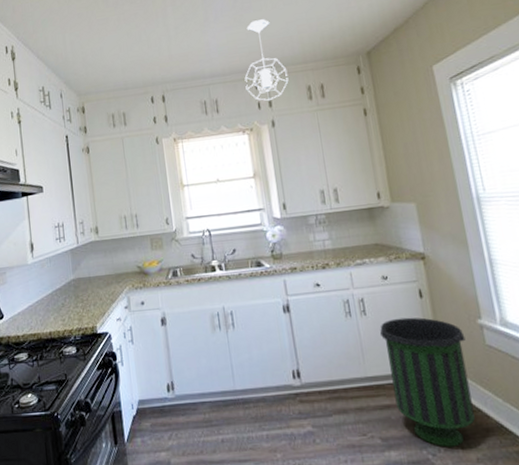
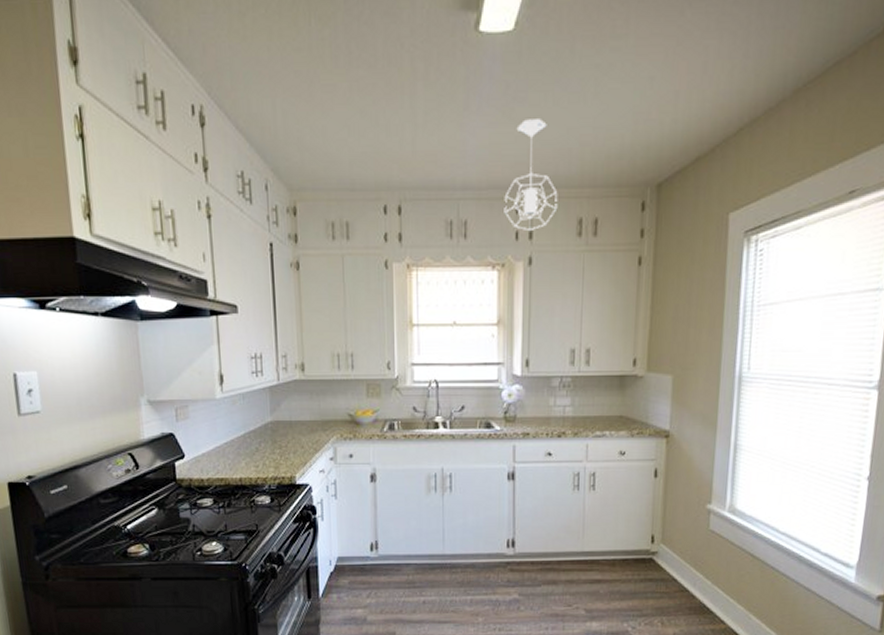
trash can: present [380,317,475,447] -> none [606,496,691,622]

